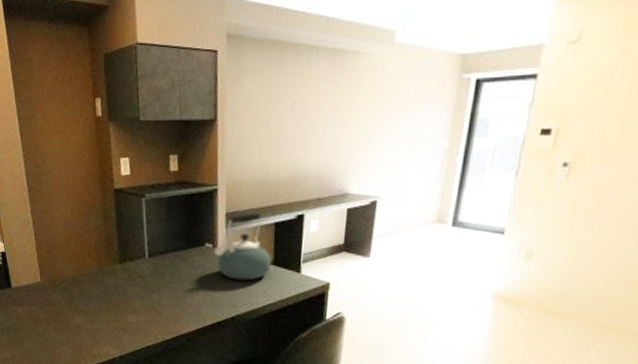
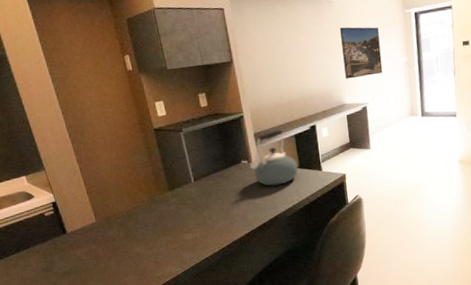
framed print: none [356,90,417,161] -> present [340,27,383,79]

